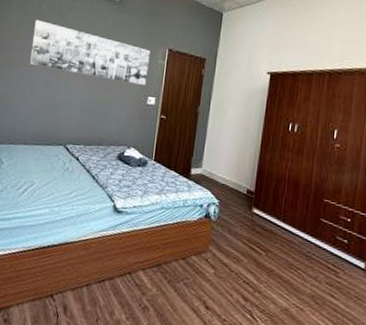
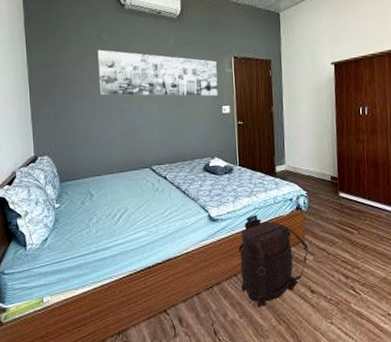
backpack: none [133,214,212,313] -> present [238,214,309,307]

